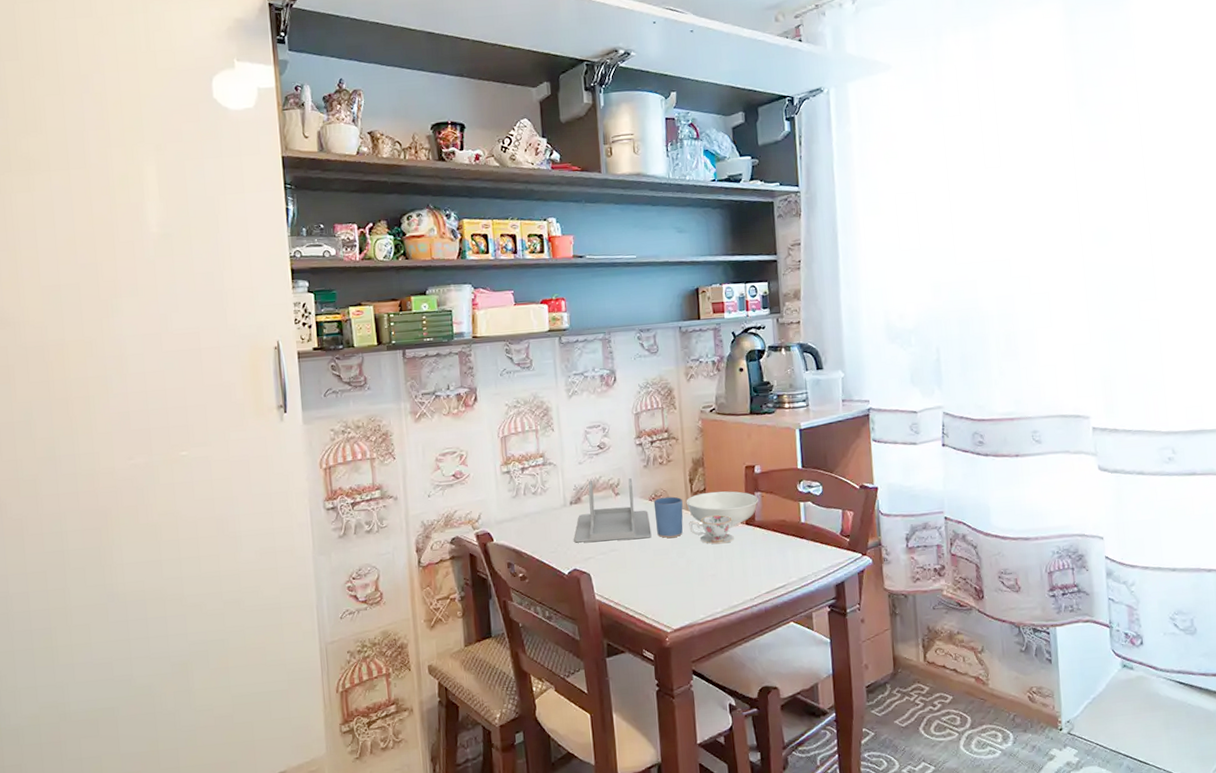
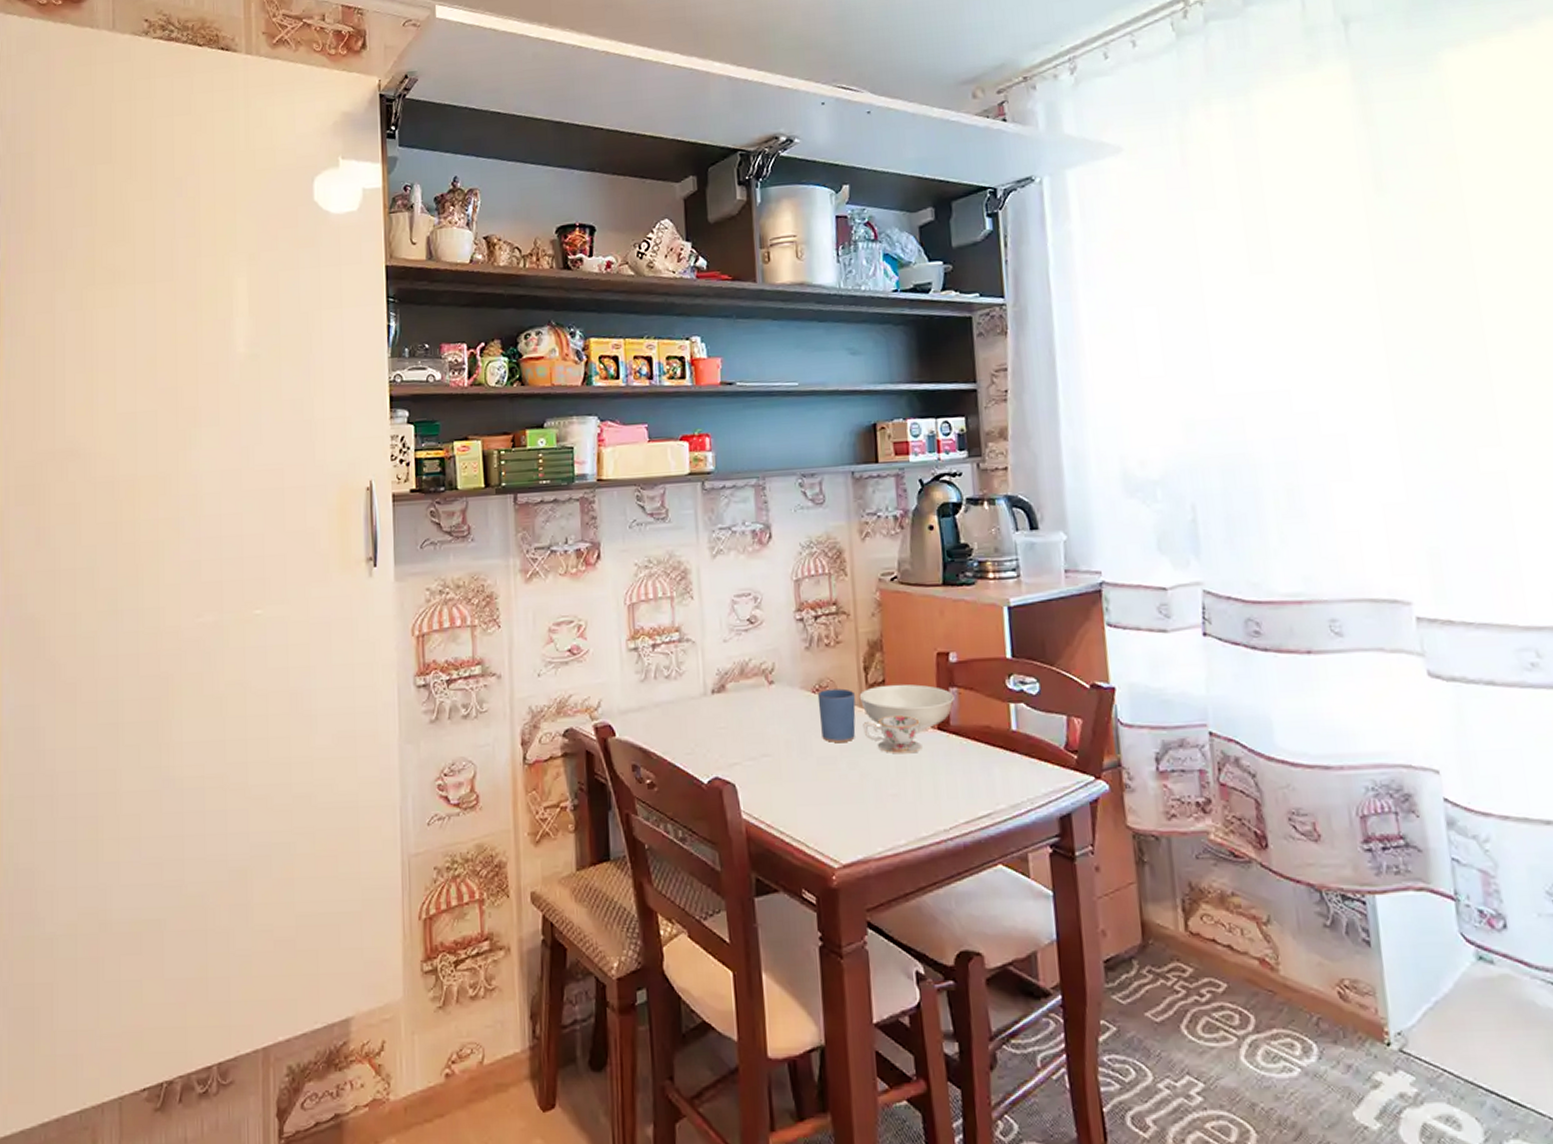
napkin holder: present [574,478,652,543] -> none [716,663,815,744]

